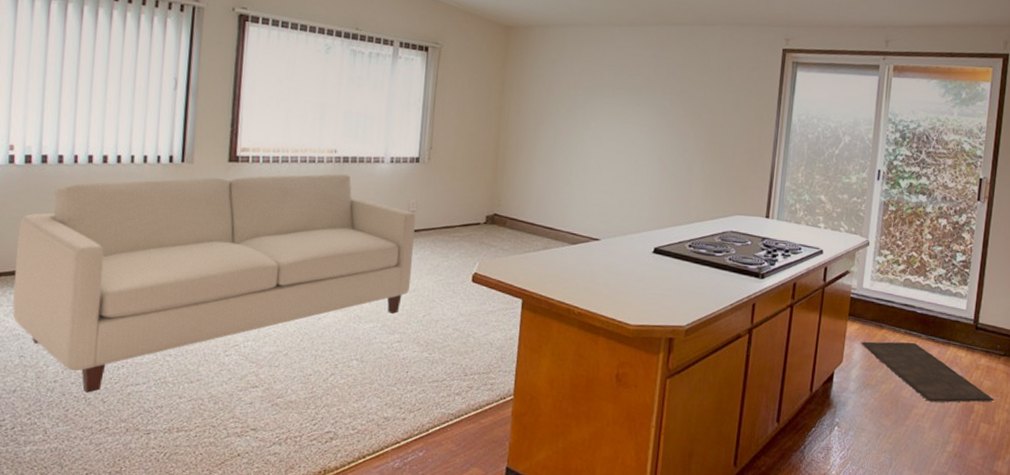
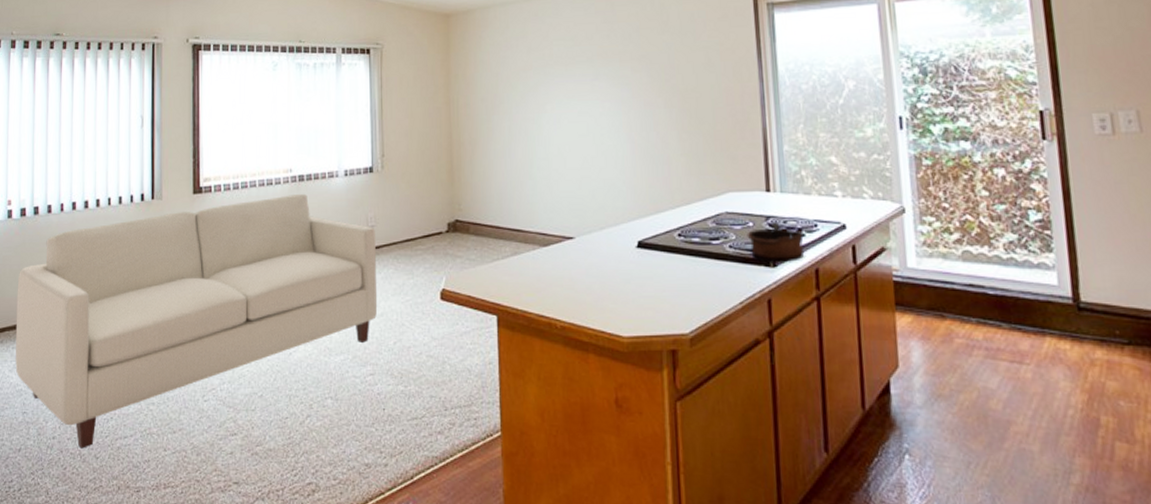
cooking pot: none [744,243,789,276] -> present [747,222,804,264]
doormat: present [861,341,994,403] -> none [919,334,1129,415]

